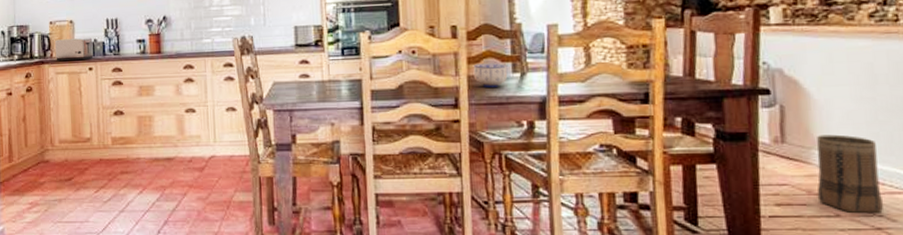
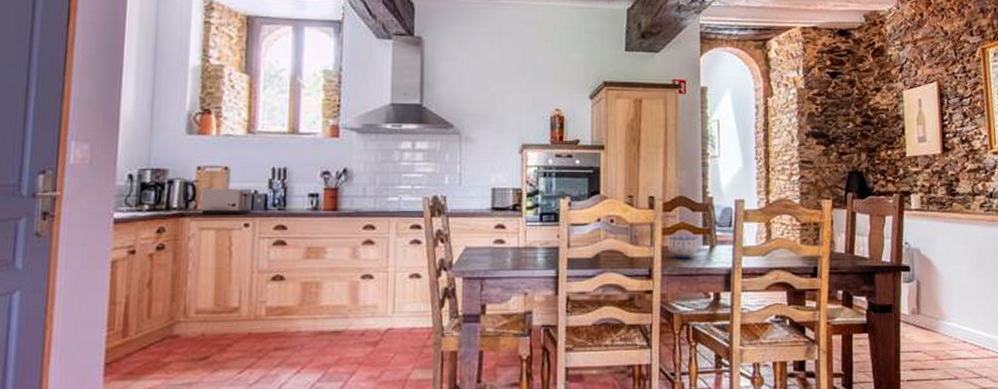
basket: present [817,134,884,213] -> none [942,307,989,375]

